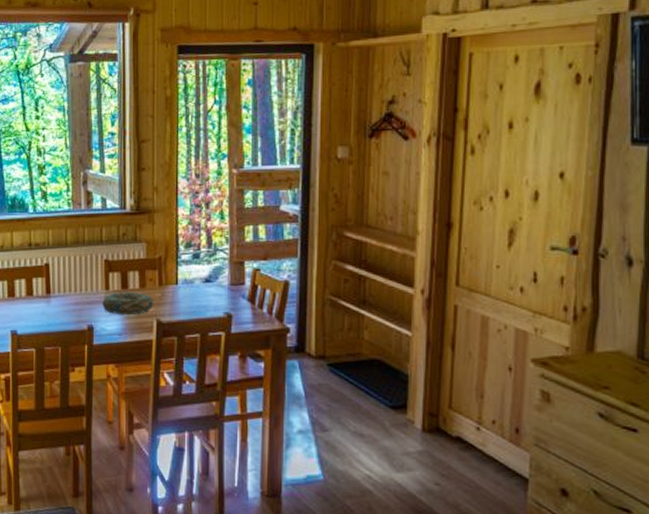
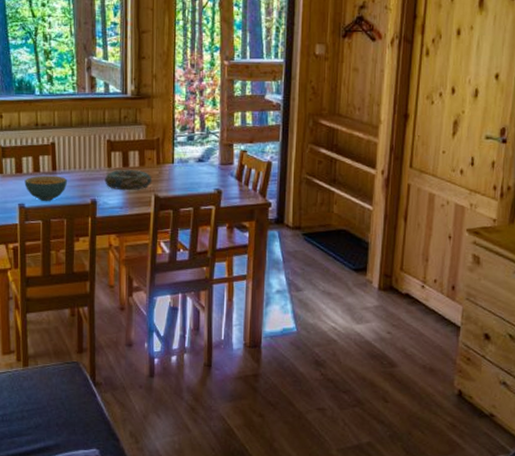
cereal bowl: none [17,299,62,327] -> present [24,175,67,201]

